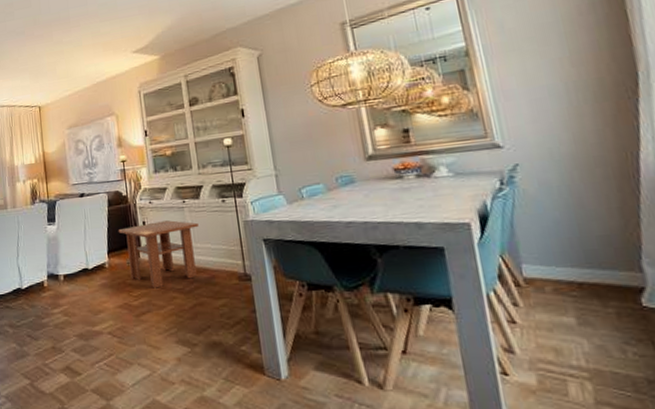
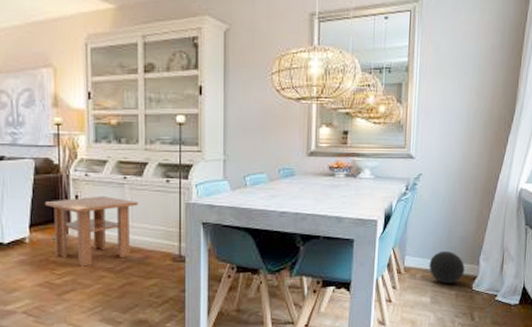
ball: none [560,255,622,298] -> present [429,250,465,283]

